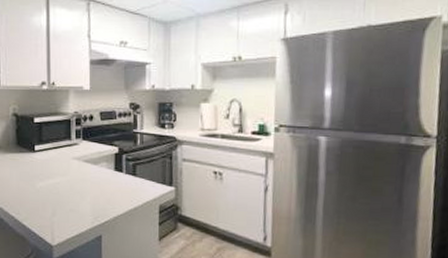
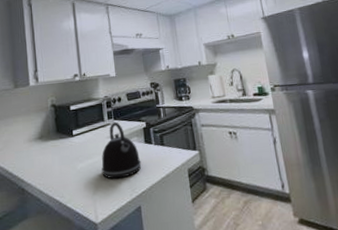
kettle: none [63,142,108,204] -> present [101,121,142,179]

